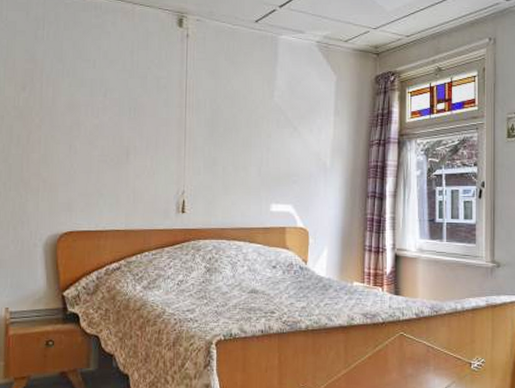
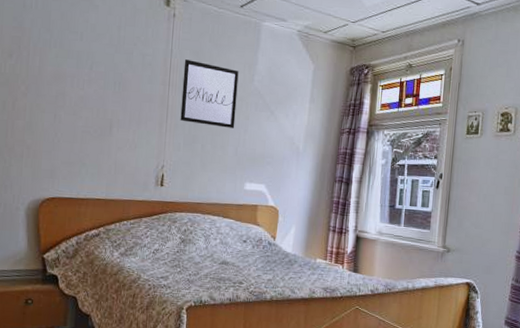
wall art: none [199,80,258,148] -> present [180,59,239,128]

